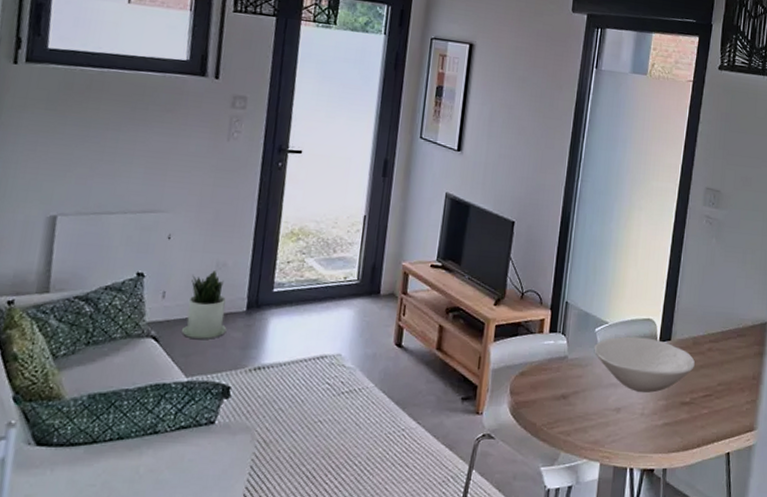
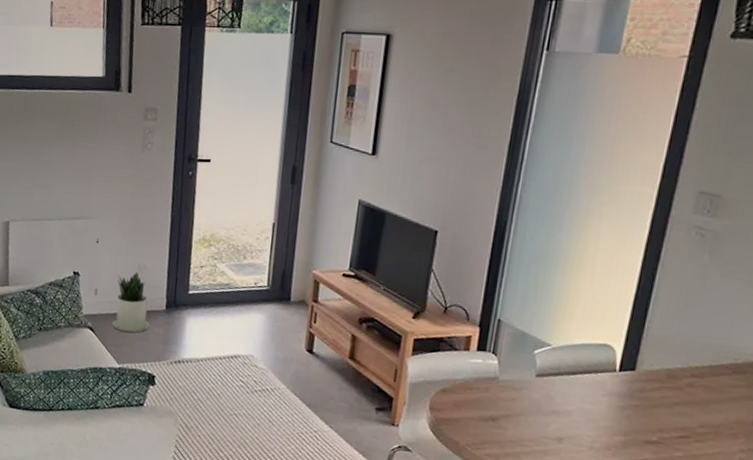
bowl: present [594,336,695,393] -> none [532,361,668,426]

